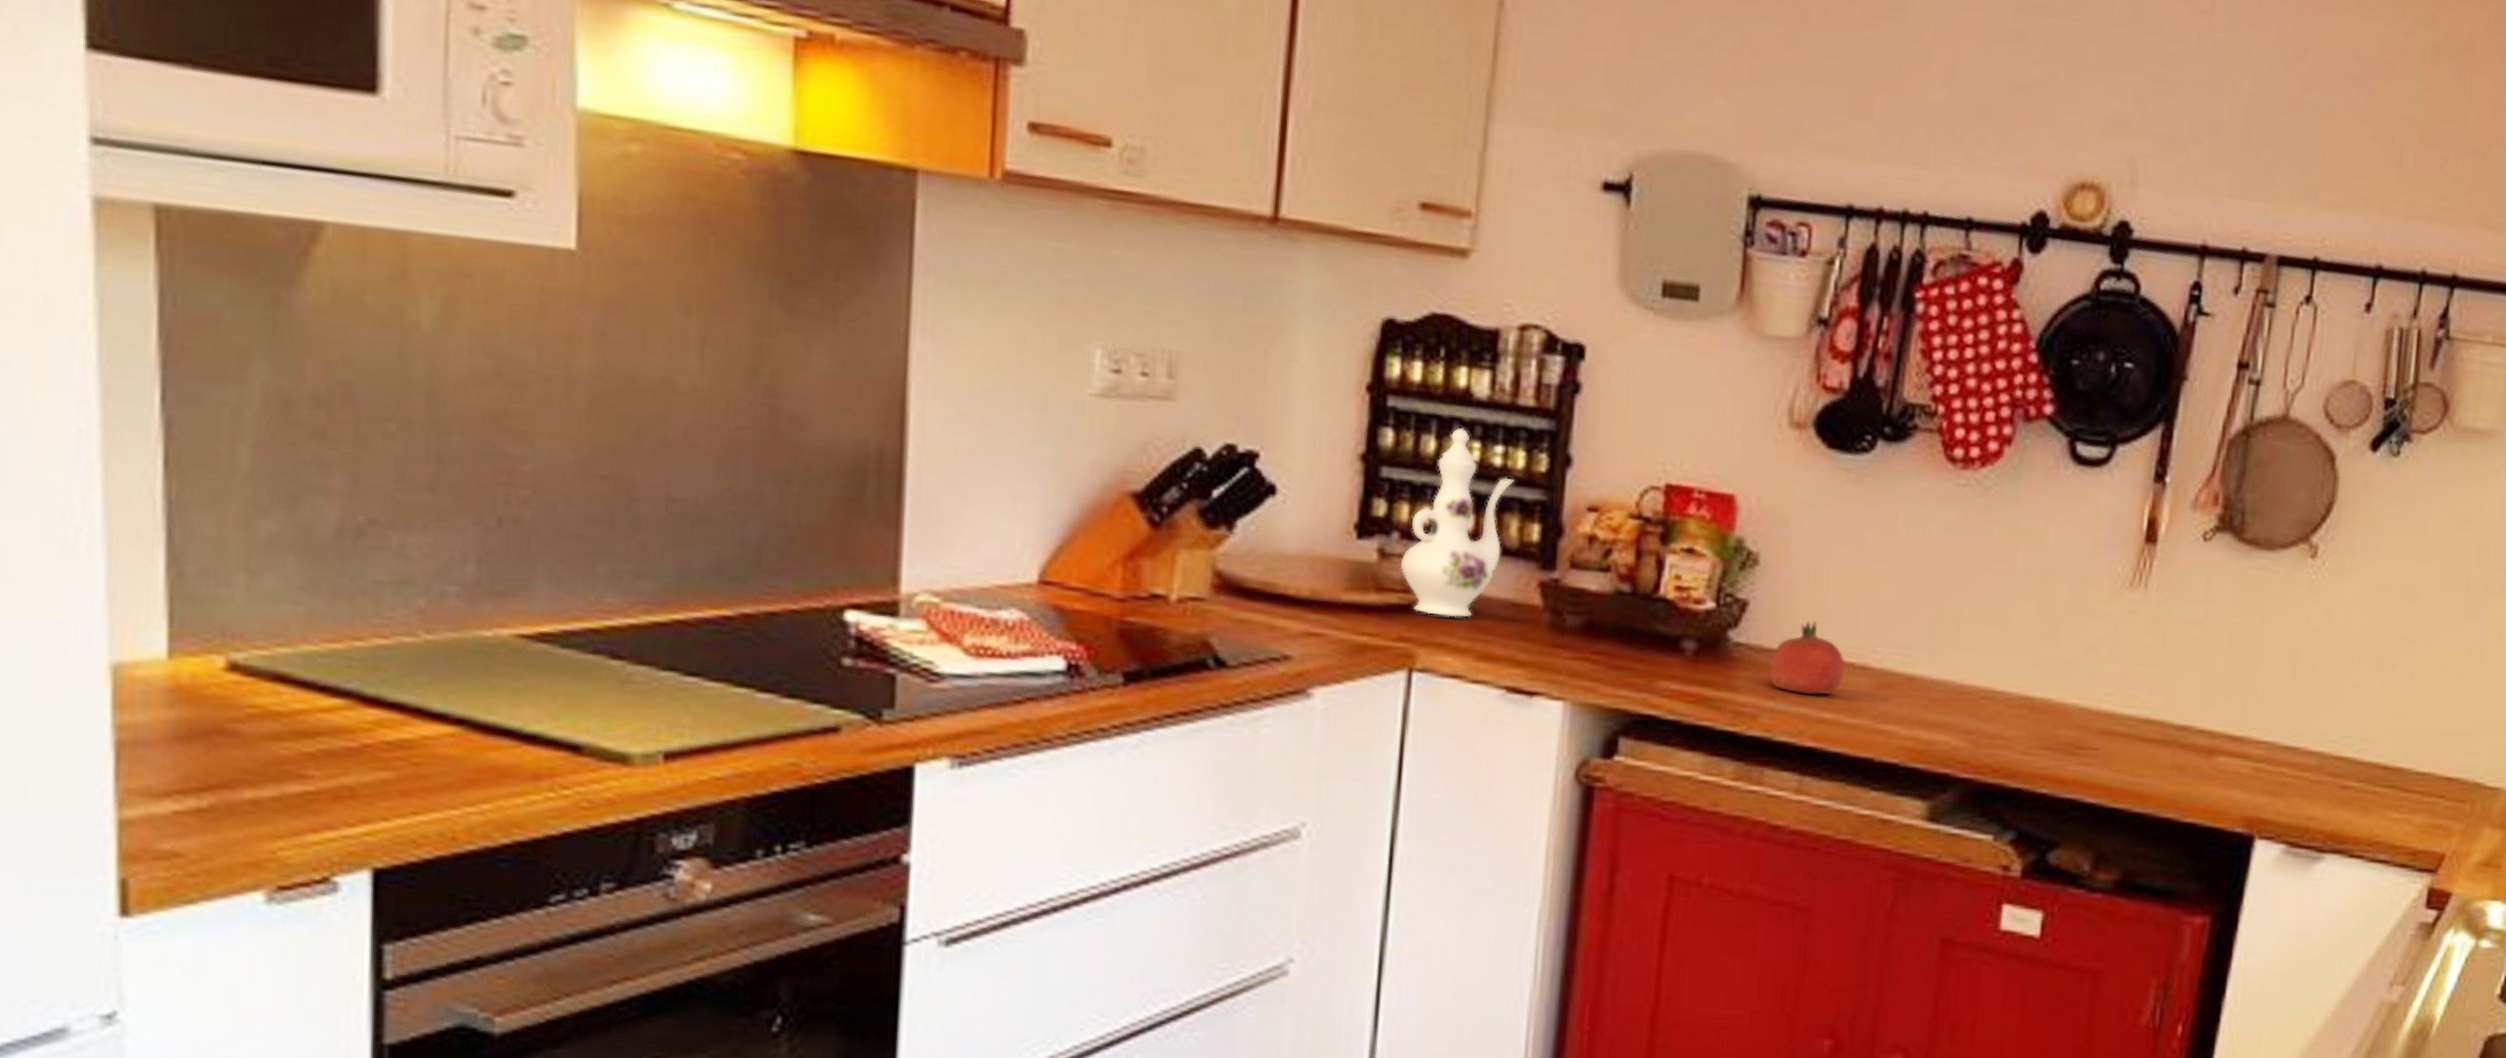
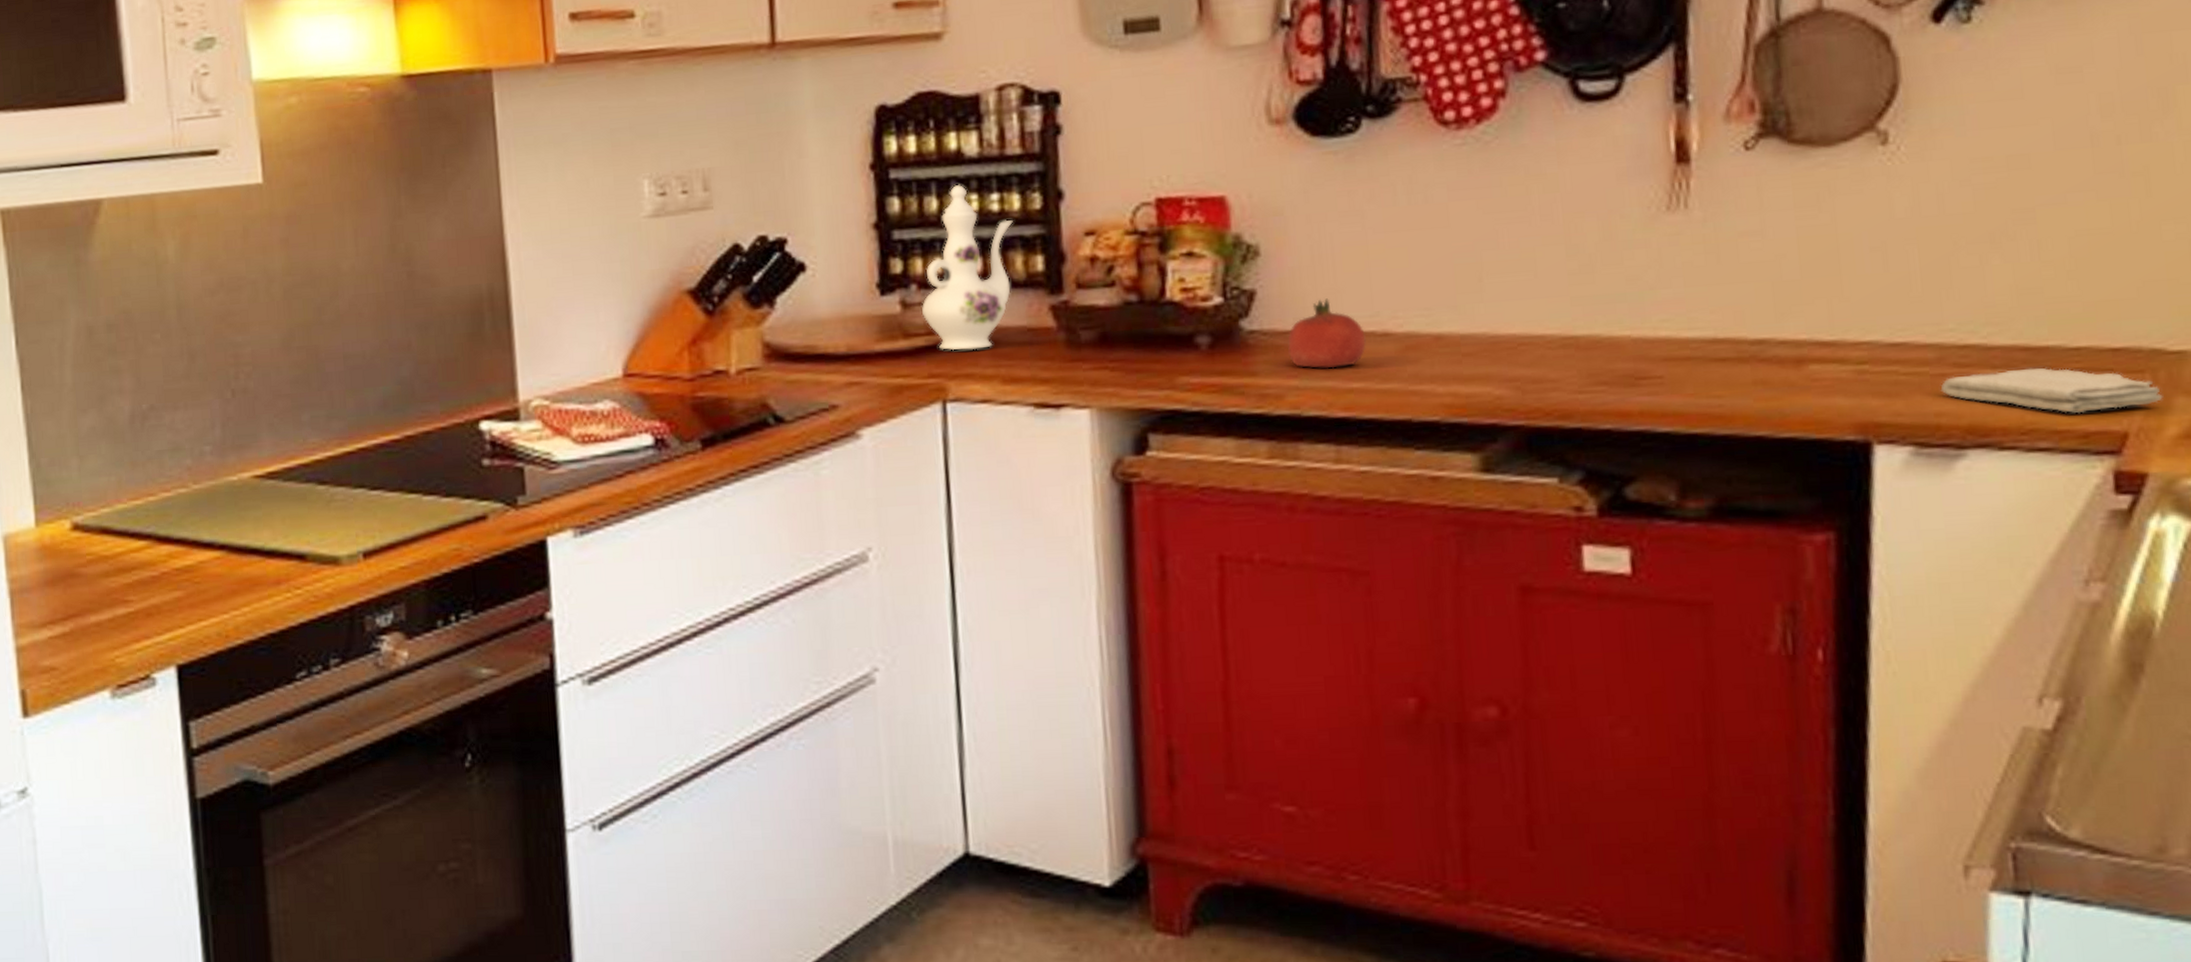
washcloth: none [2315,785,2476,833] -> present [1940,367,2163,414]

